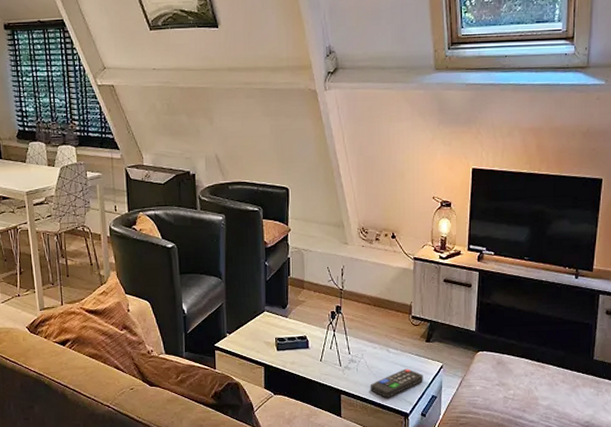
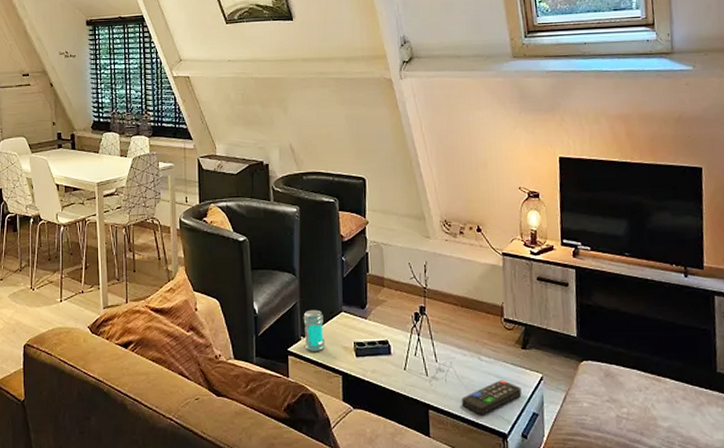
jar: none [229,309,250,346] -> present [303,309,326,351]

